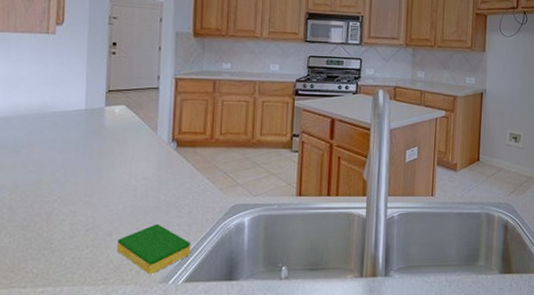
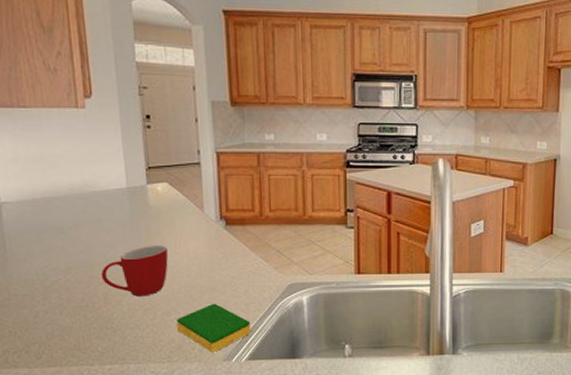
mug: none [47,164,118,216] -> present [100,244,169,297]

